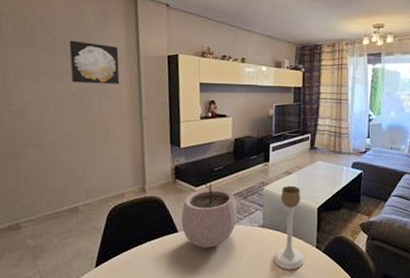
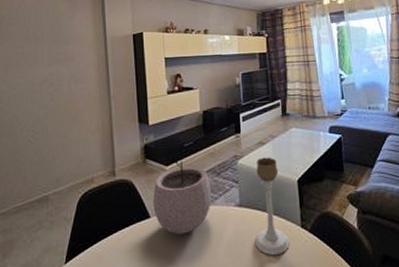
wall art: present [69,40,120,85] -> none [41,29,88,69]

